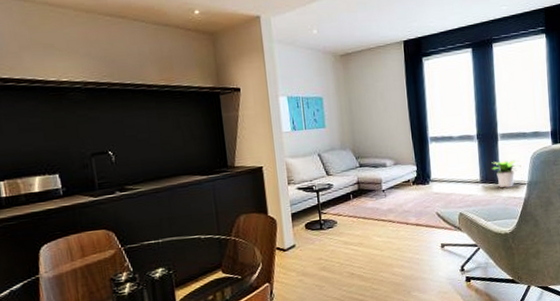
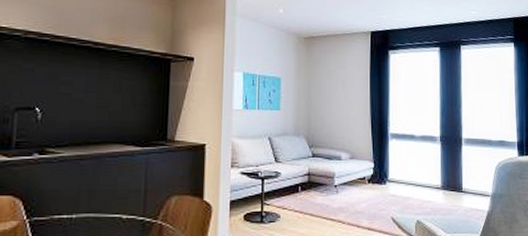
potted plant: present [491,160,522,188] -> none [453,168,486,198]

